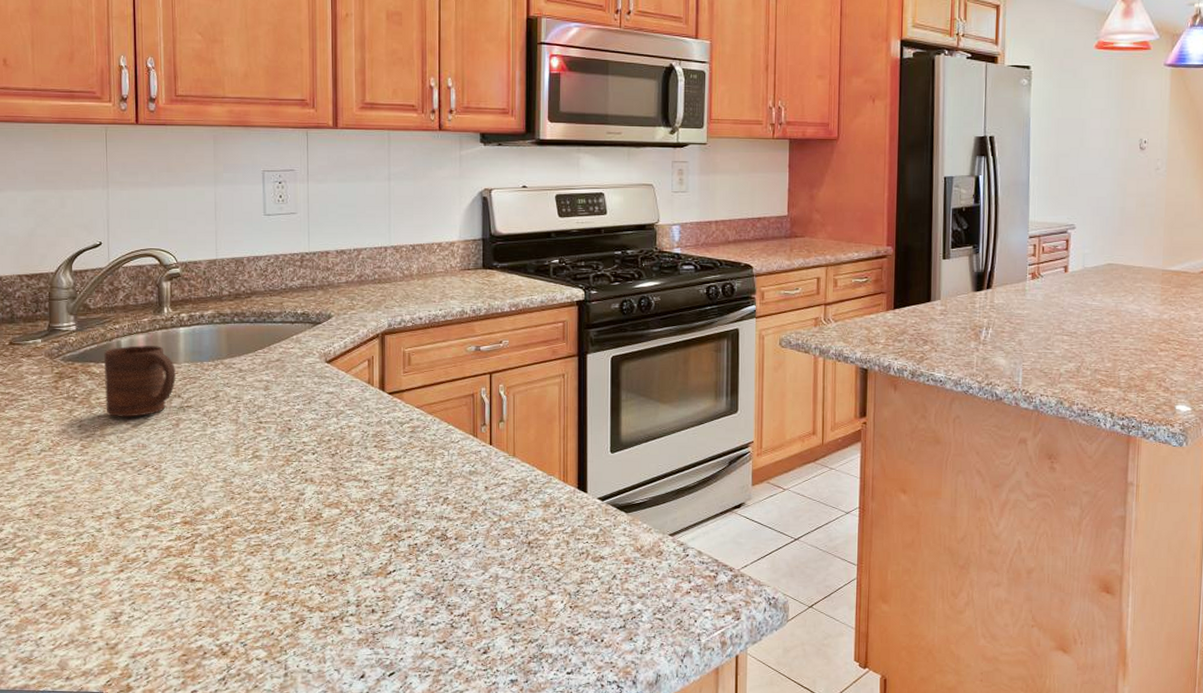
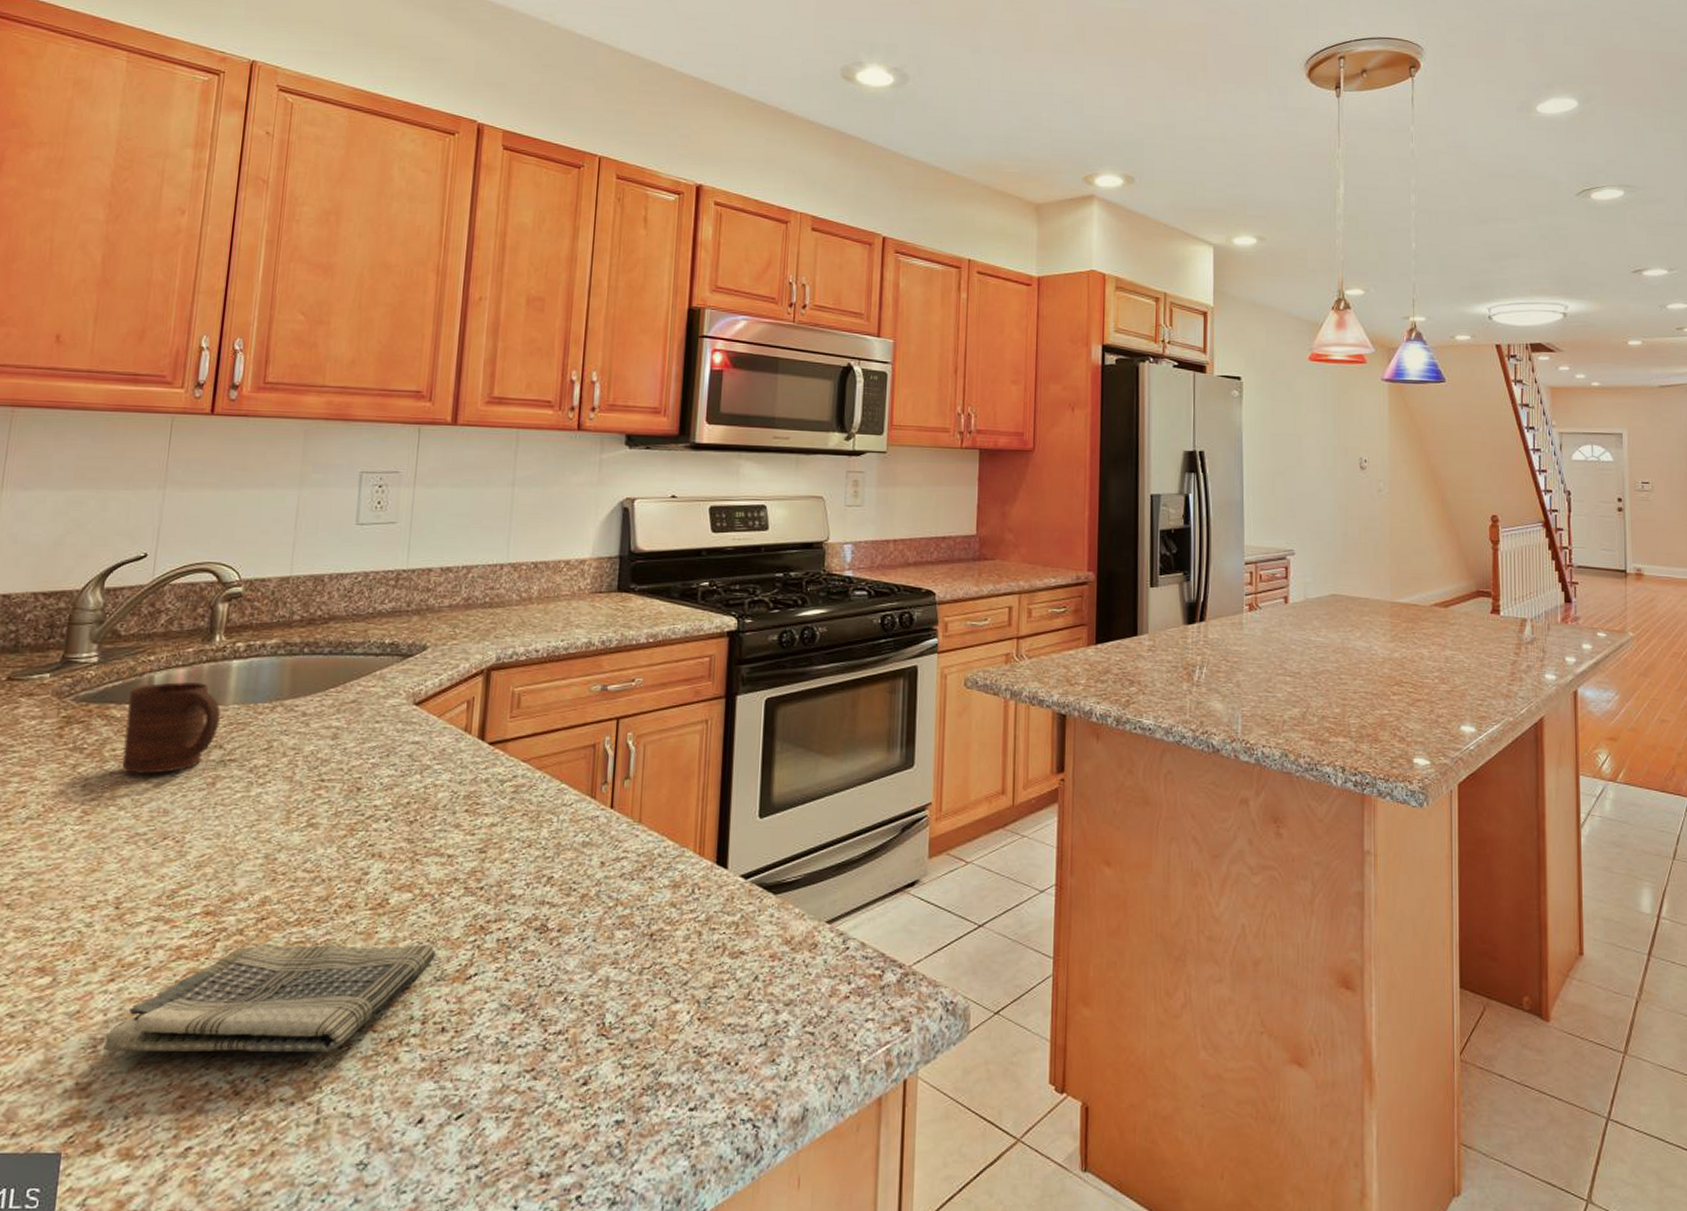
dish towel: none [122,545,362,626] -> present [102,943,436,1053]

